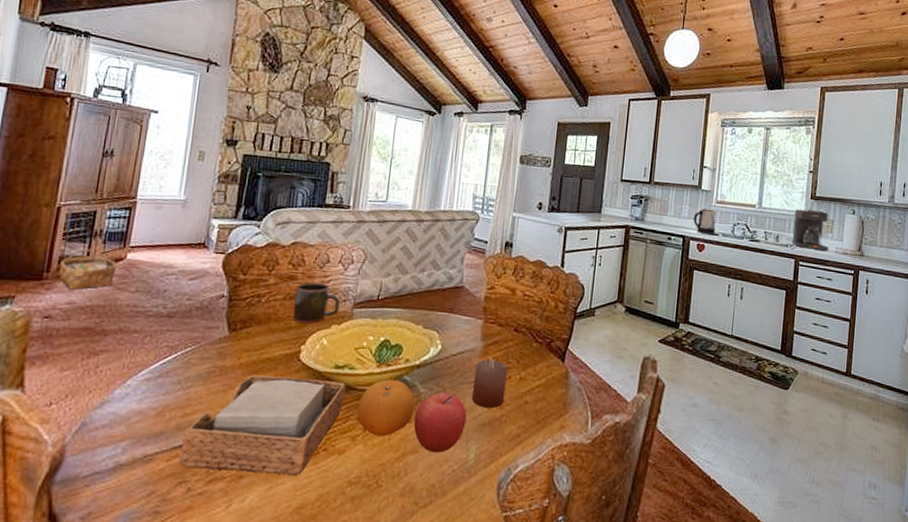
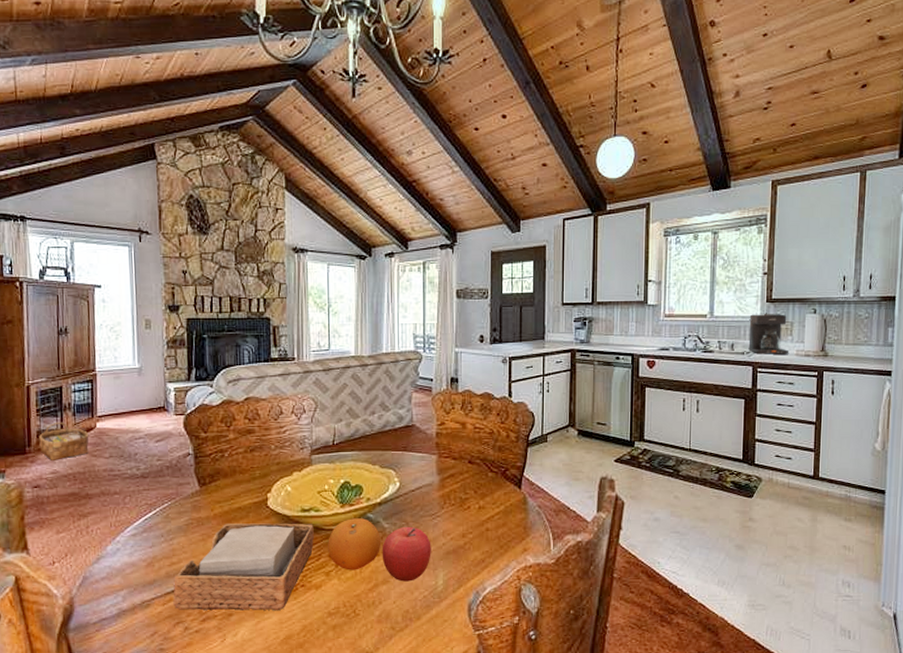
mug: present [292,282,340,324] -> none [255,434,298,473]
candle: present [472,357,508,409] -> none [435,489,466,538]
kettle: present [693,208,716,235] -> none [642,324,666,350]

